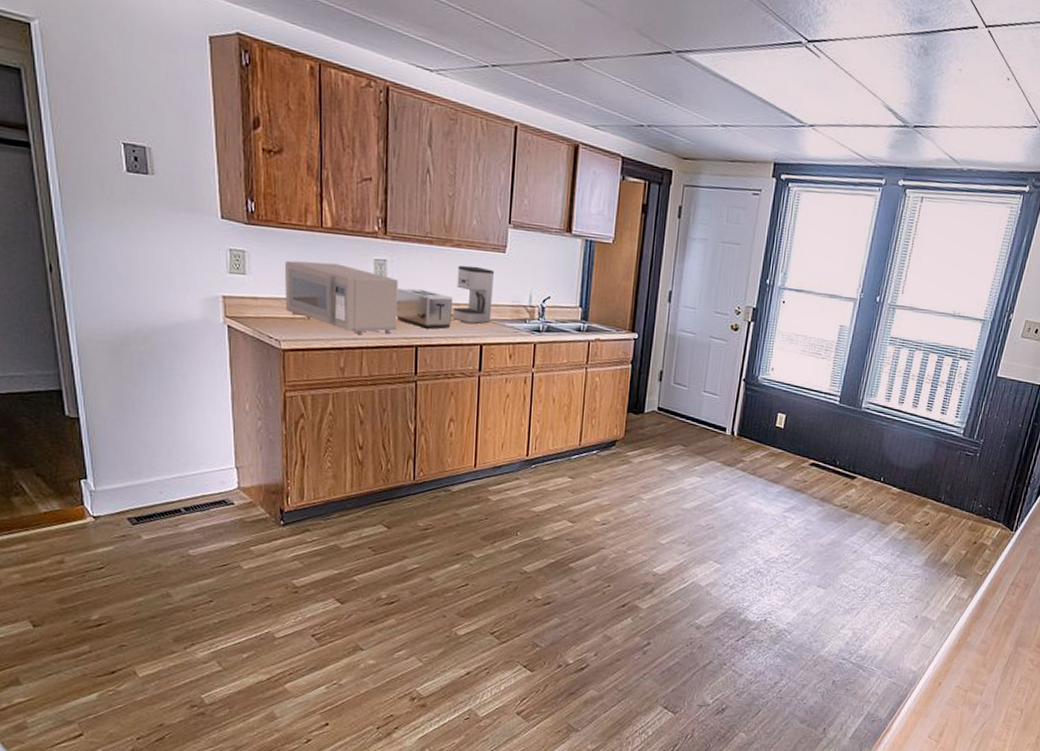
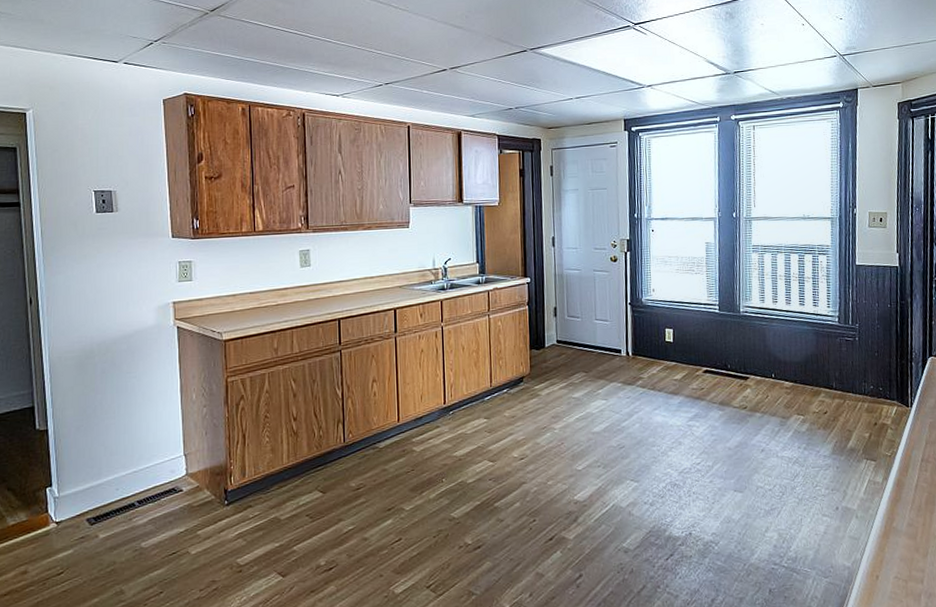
microwave: present [285,260,399,335] -> none [225,259,321,317]
toaster: present [396,288,453,329] -> none [319,269,369,303]
coffee maker: present [452,265,495,324] -> none [368,242,402,293]

